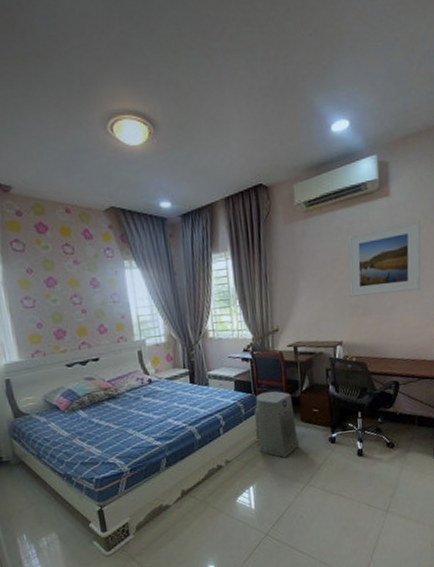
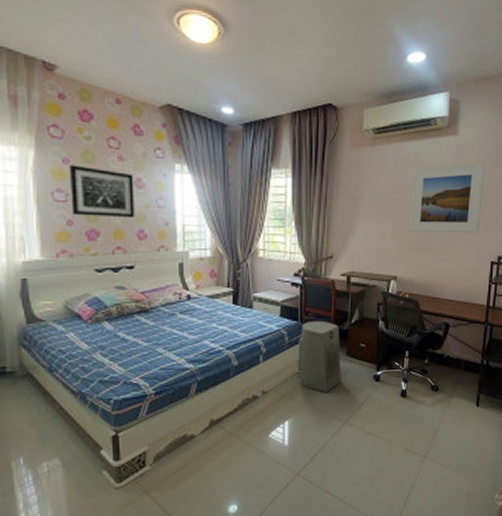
wall art: none [33,273,94,319] -> present [70,165,135,219]

